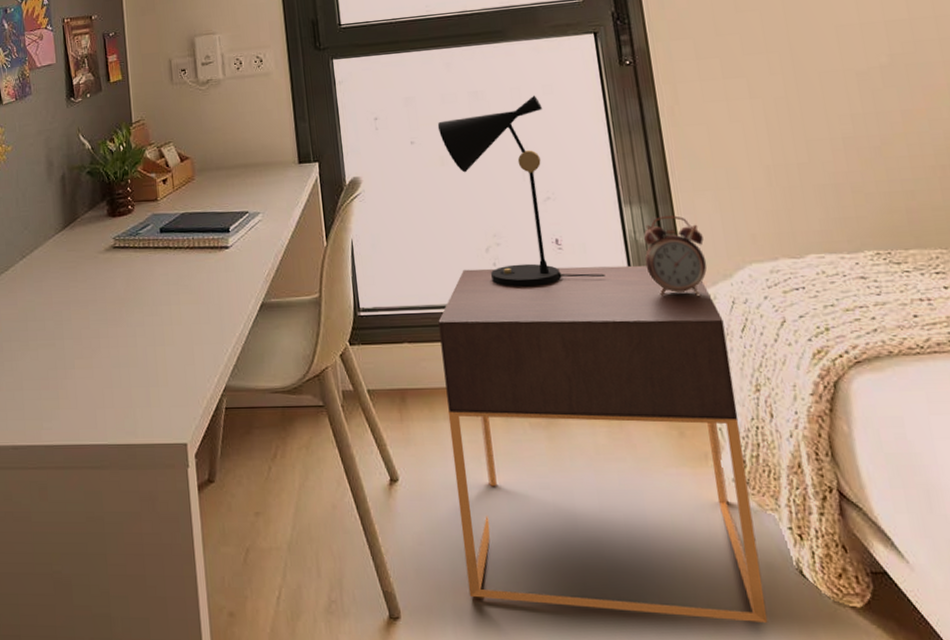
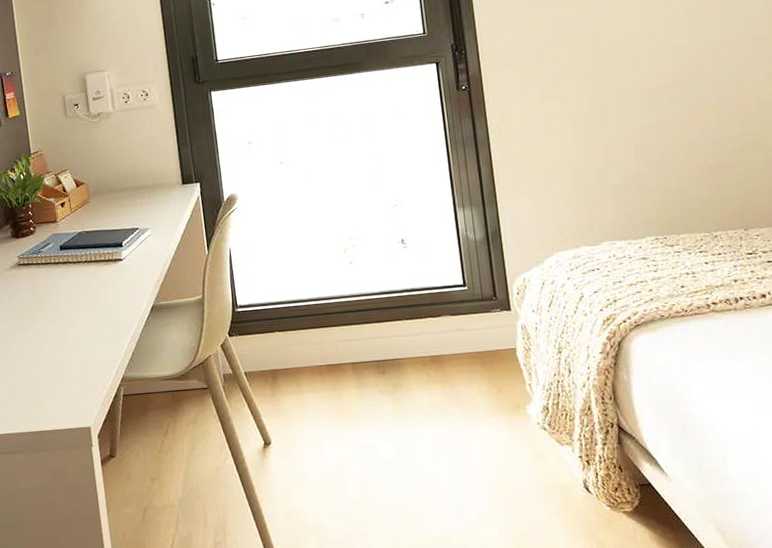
table lamp: present [437,95,606,287] -> none [303,118,442,281]
nightstand: present [438,265,768,623] -> none [304,257,561,531]
alarm clock: present [643,215,707,296] -> none [473,215,524,282]

